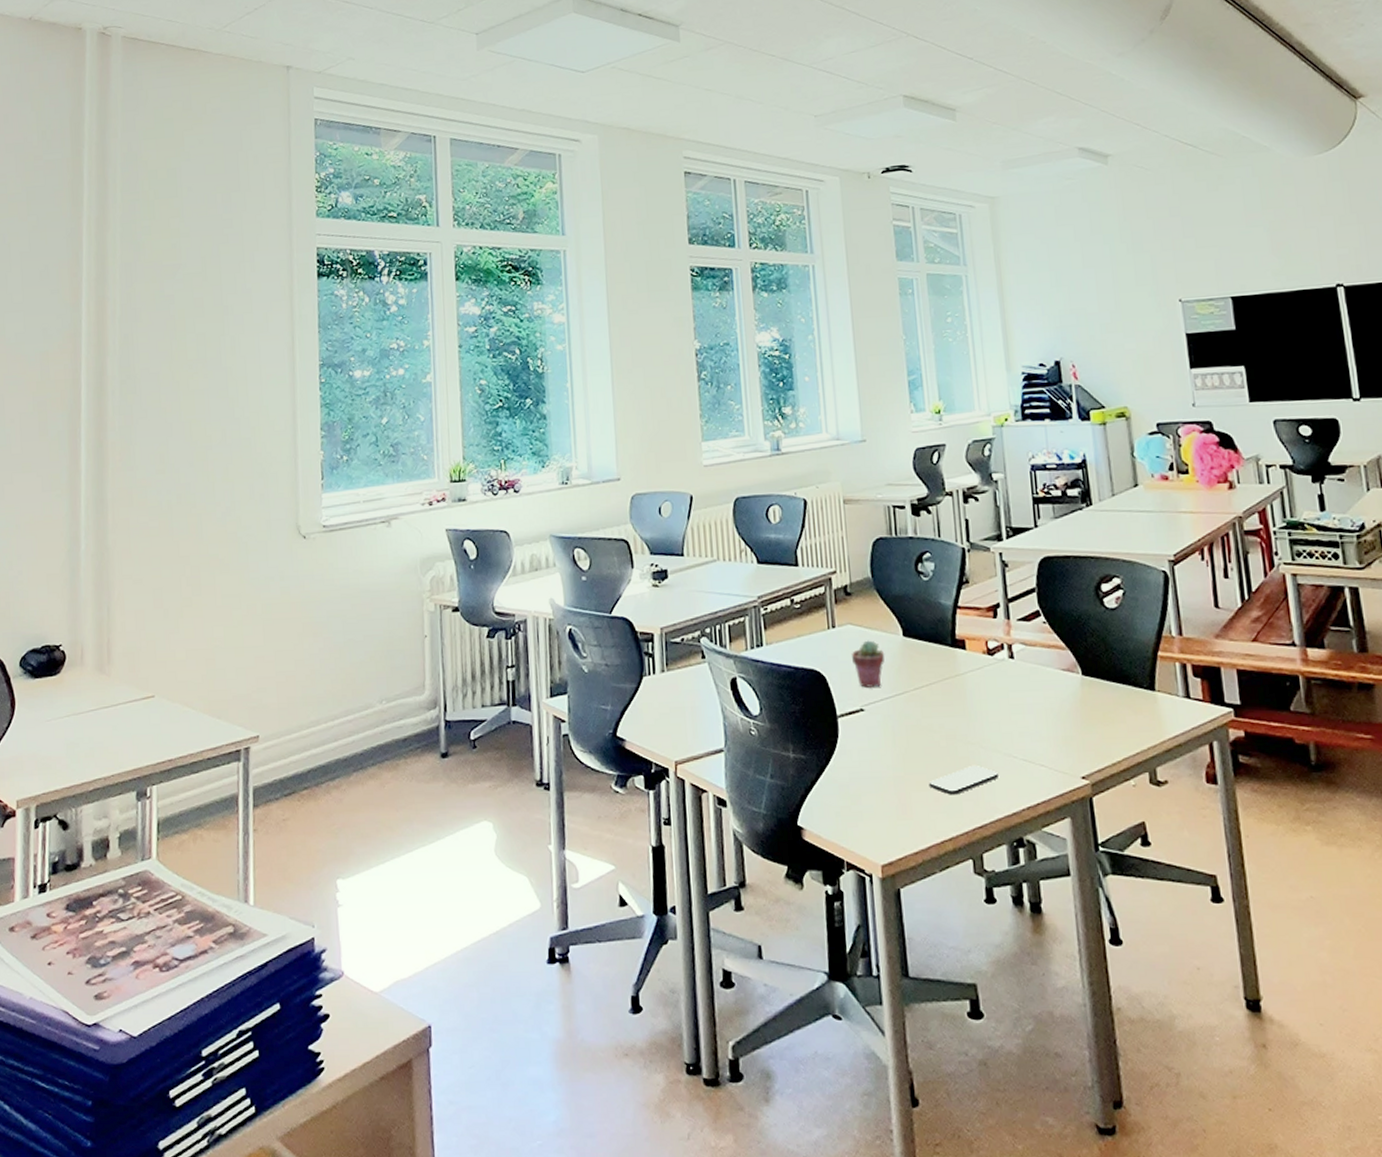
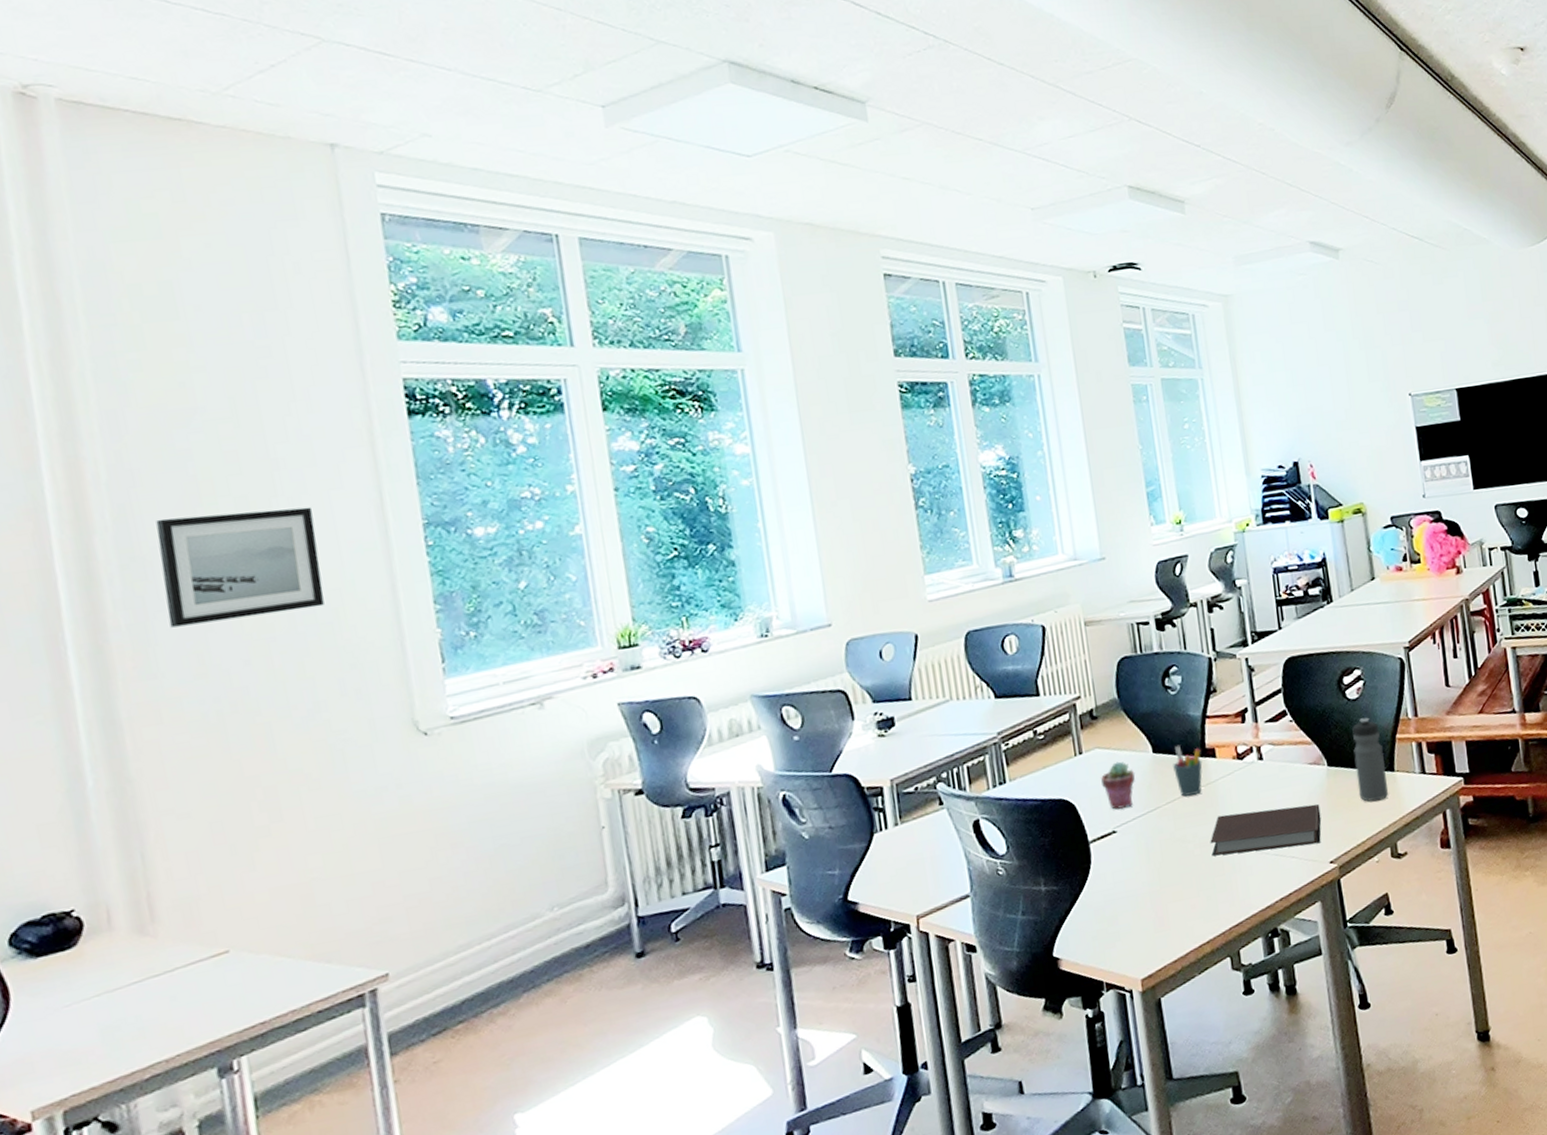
wall art: none [145,345,247,432] -> present [156,507,325,628]
pen holder: none [922,632,952,685] -> present [1173,745,1203,796]
smartphone: present [928,766,998,795] -> none [1184,867,1252,900]
notebook: none [956,709,1074,756] -> present [1210,803,1321,856]
water bottle: none [1110,629,1149,720] -> present [1352,717,1389,802]

